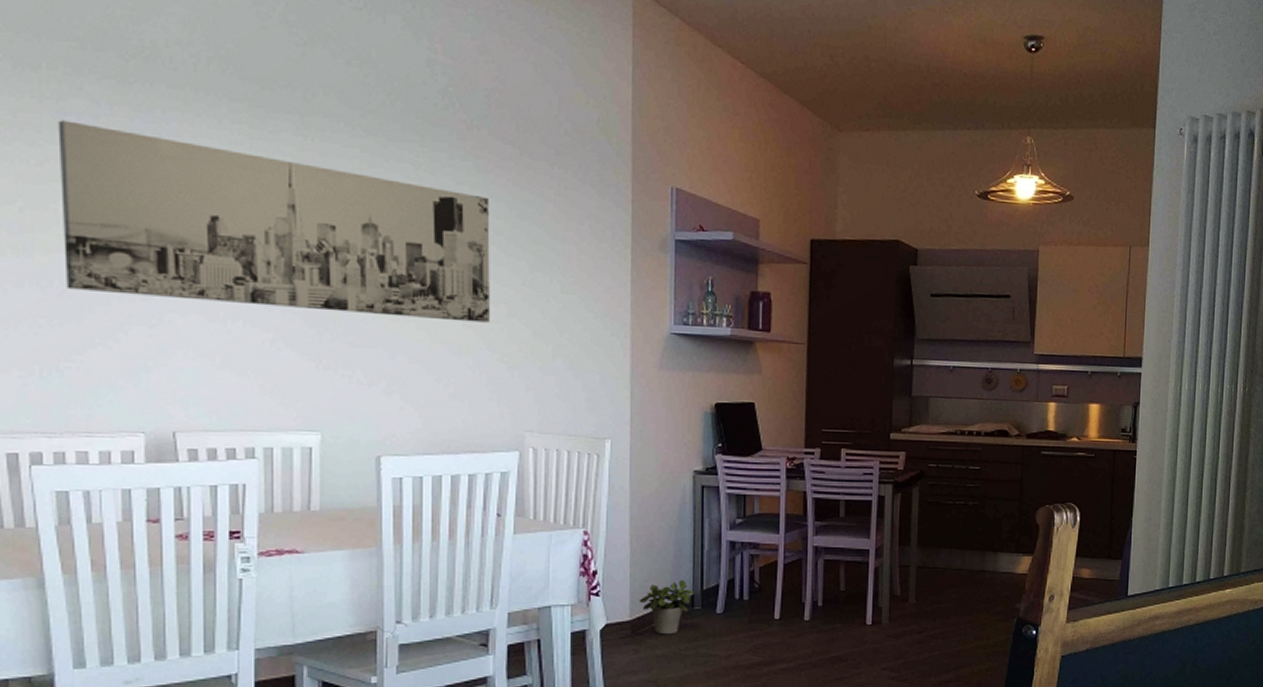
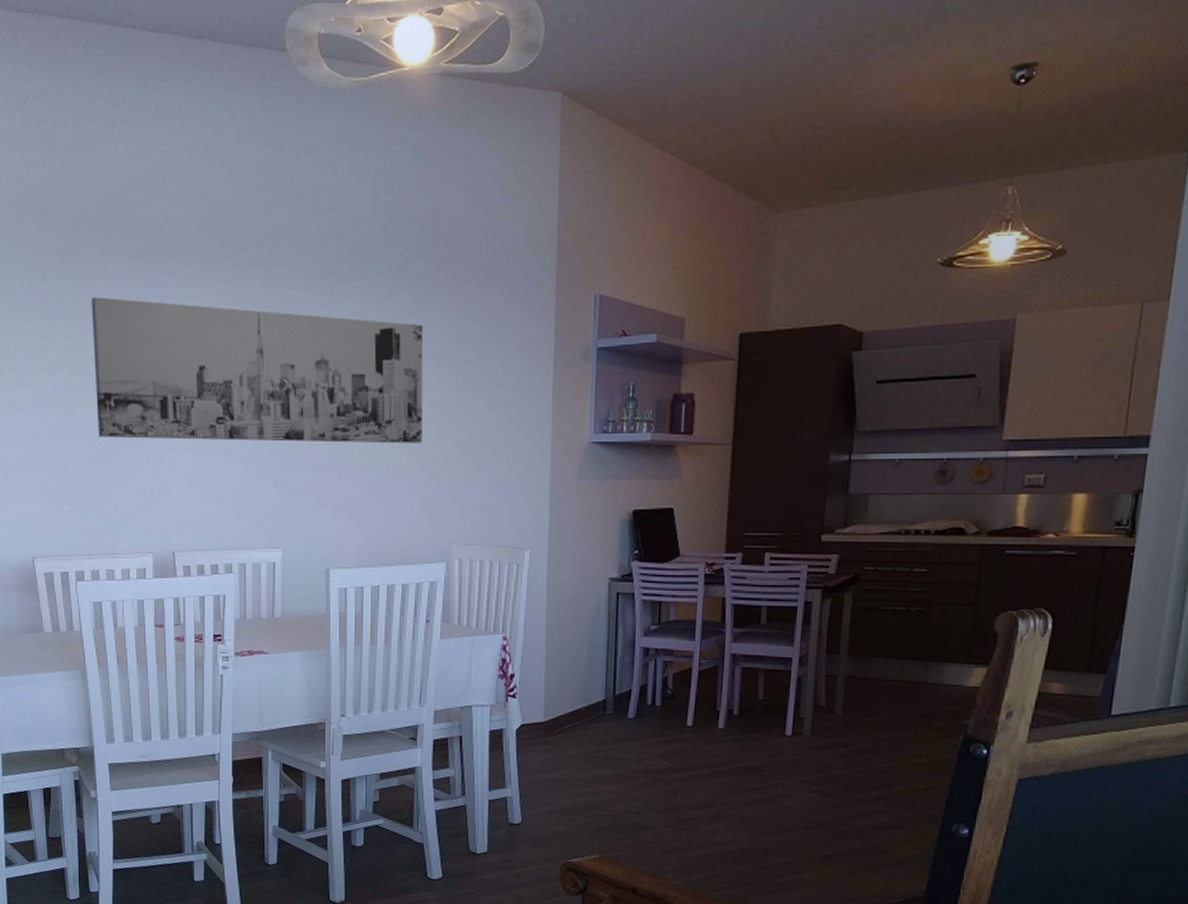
potted plant: present [639,580,694,635] -> none [553,684,606,737]

